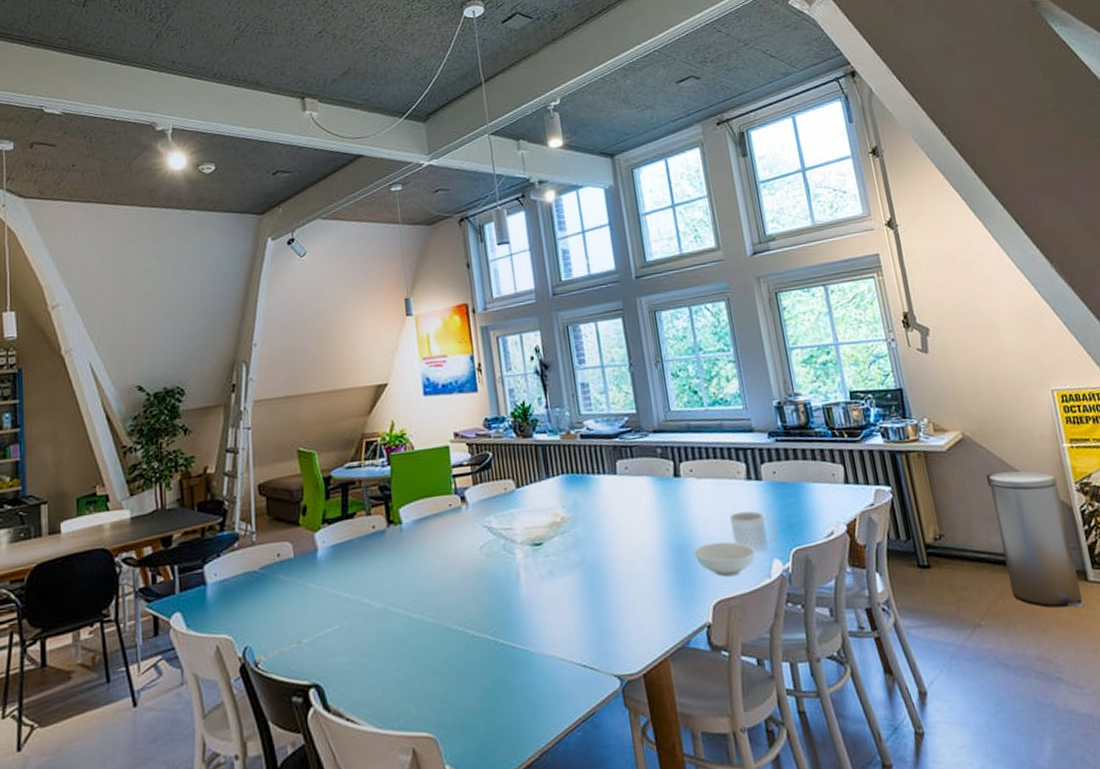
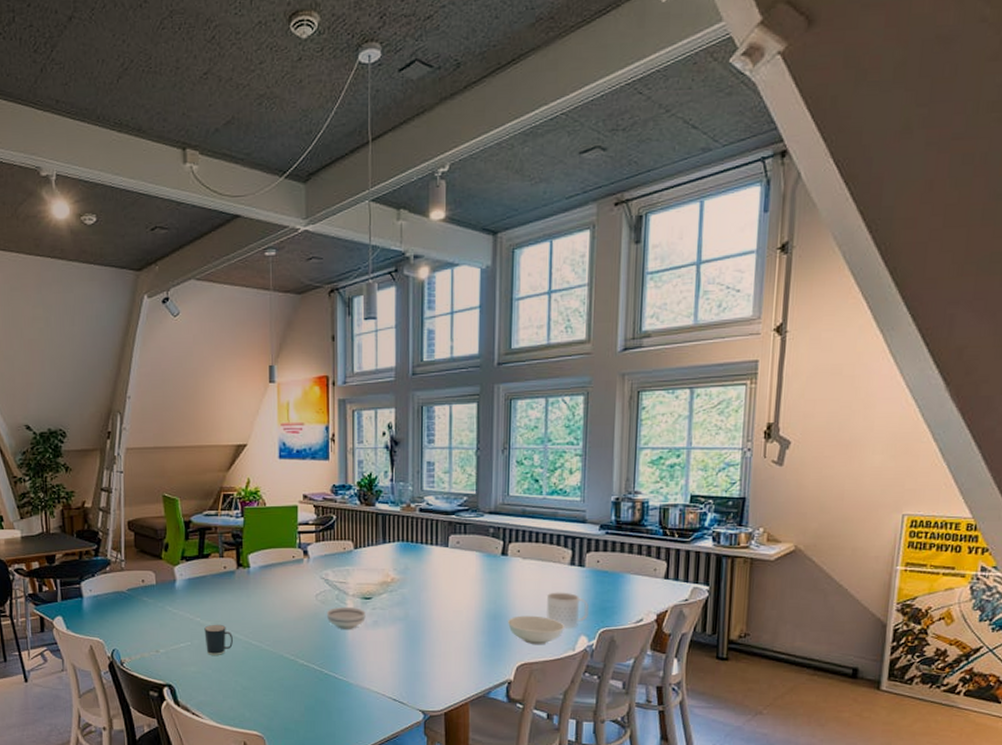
mug: none [354,597,390,639] -> present [204,624,233,655]
bowl: none [493,557,539,586] -> present [326,606,366,629]
pedal bin: present [985,471,1085,609] -> none [800,586,880,711]

